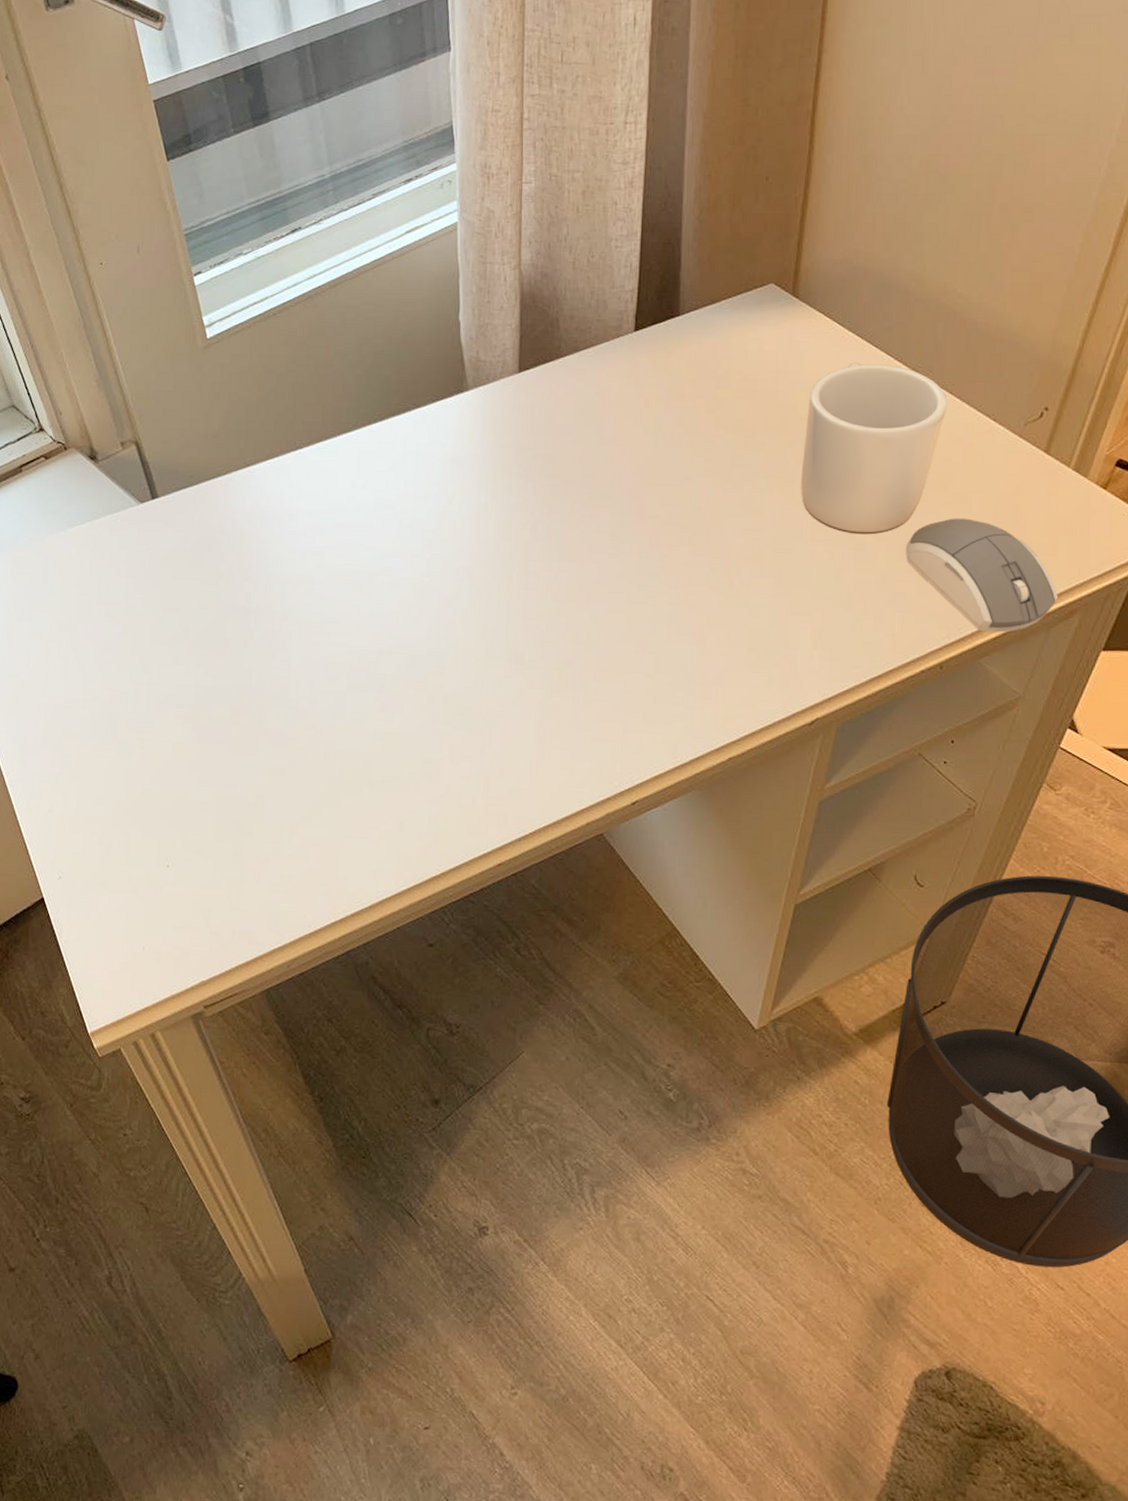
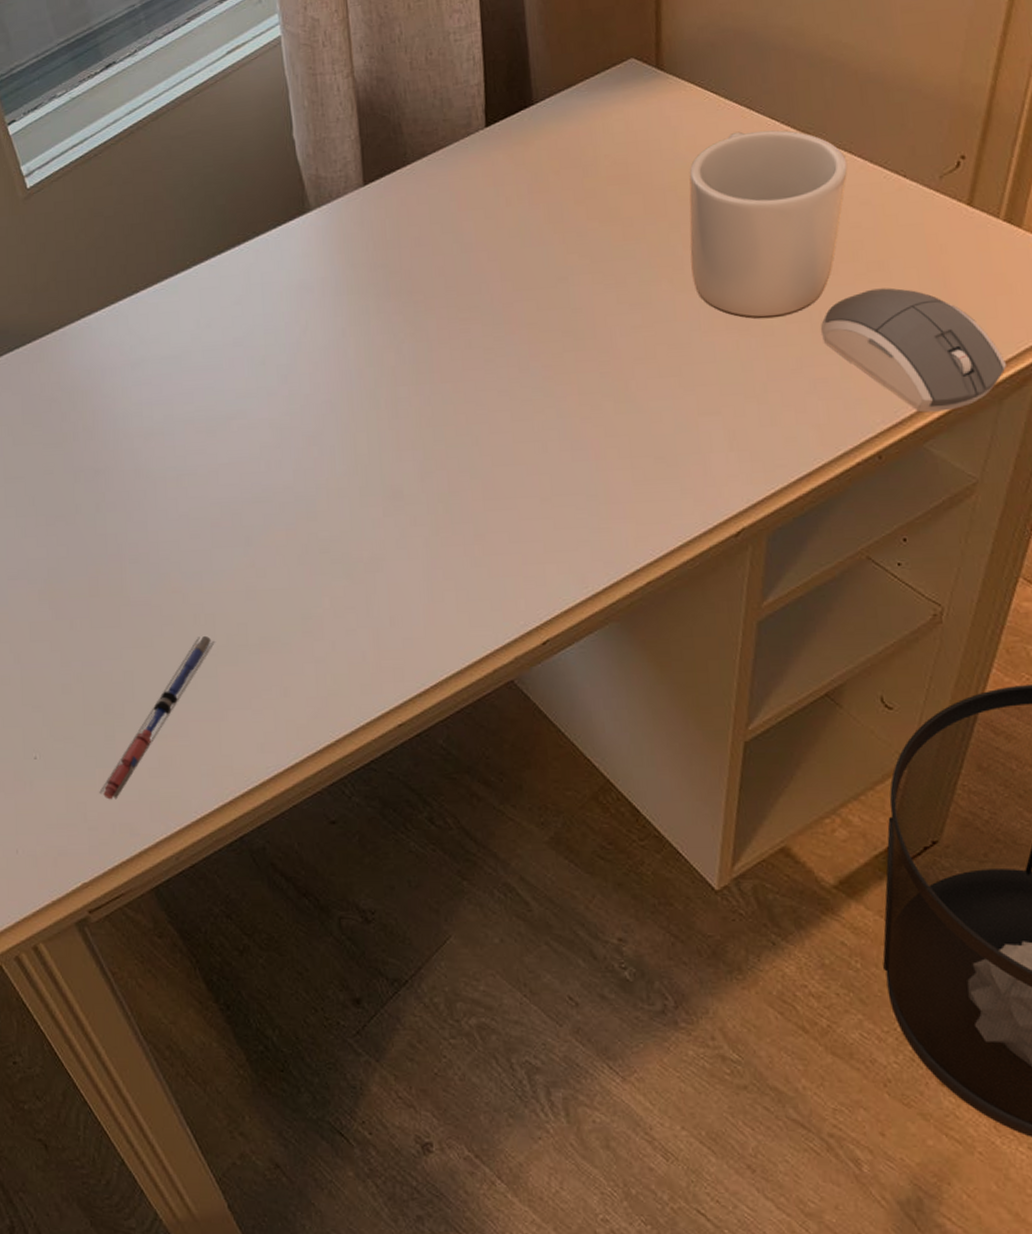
pen: none [223,770,341,909] -> present [99,636,215,800]

